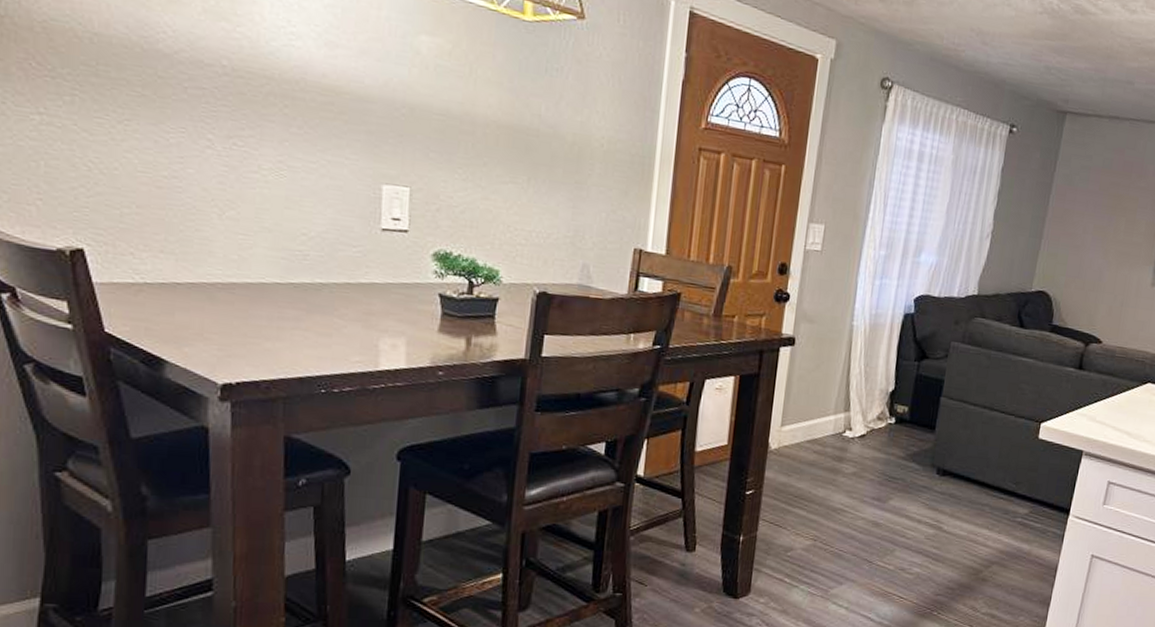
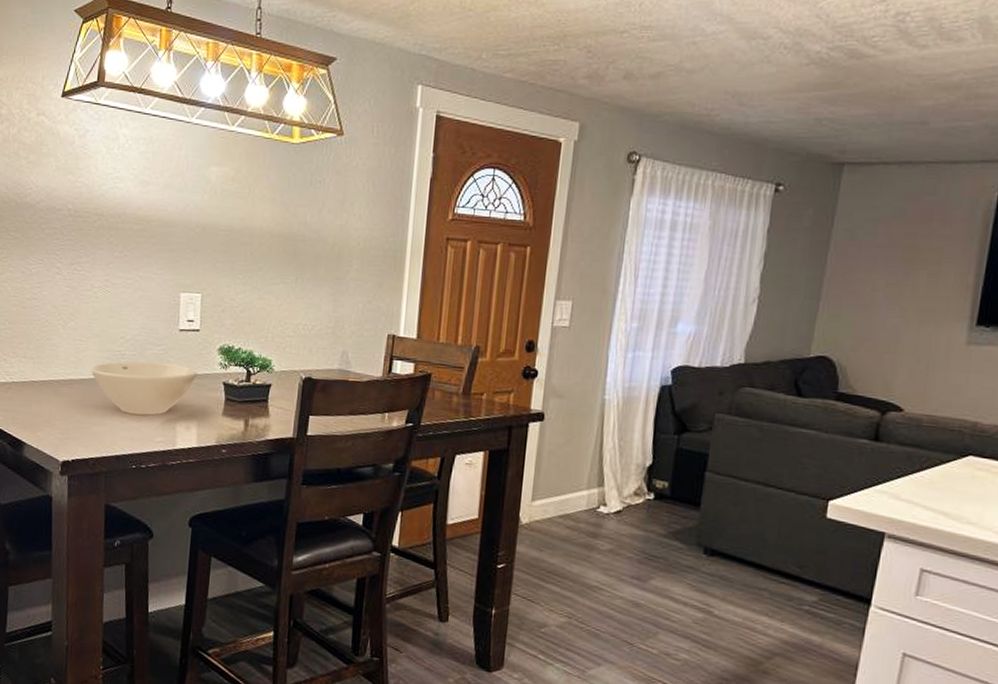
bowl: none [260,263,406,330] -> present [91,361,198,416]

